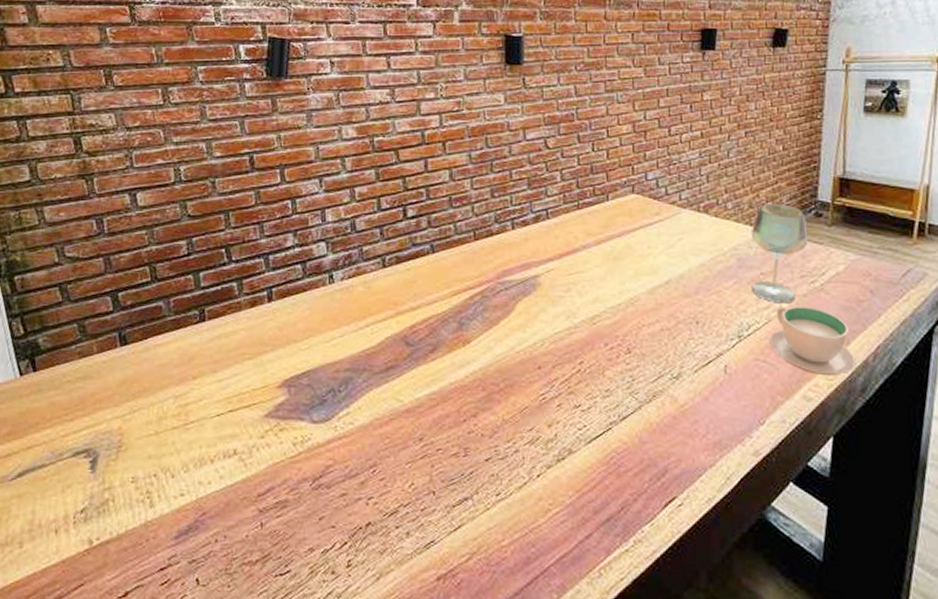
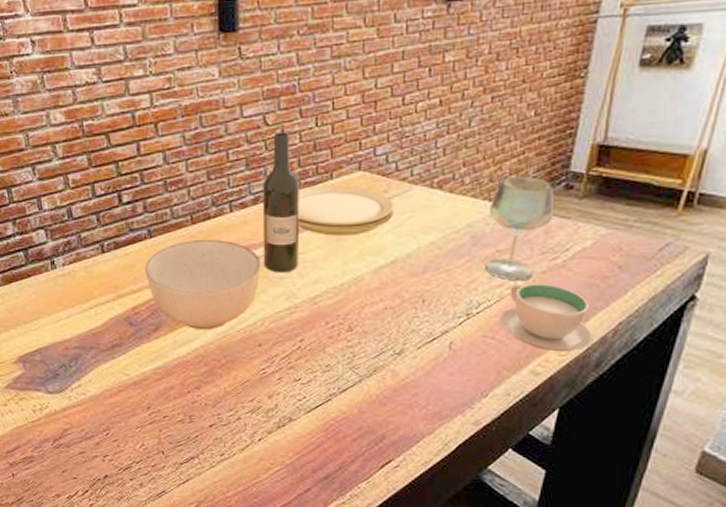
bowl: none [425,255,542,351] -> present [144,239,262,330]
wine bottle: none [543,155,579,291] -> present [262,132,301,273]
plate: none [576,206,667,255] -> present [298,185,395,236]

